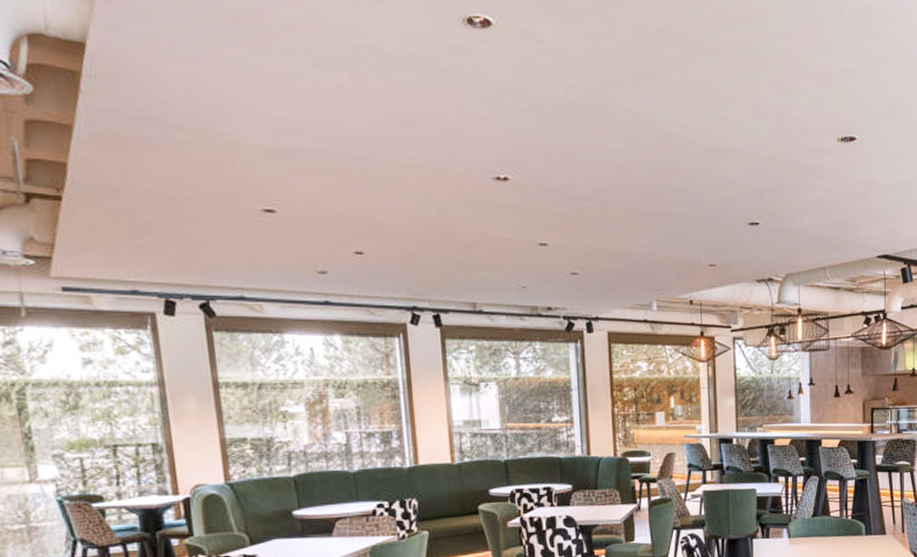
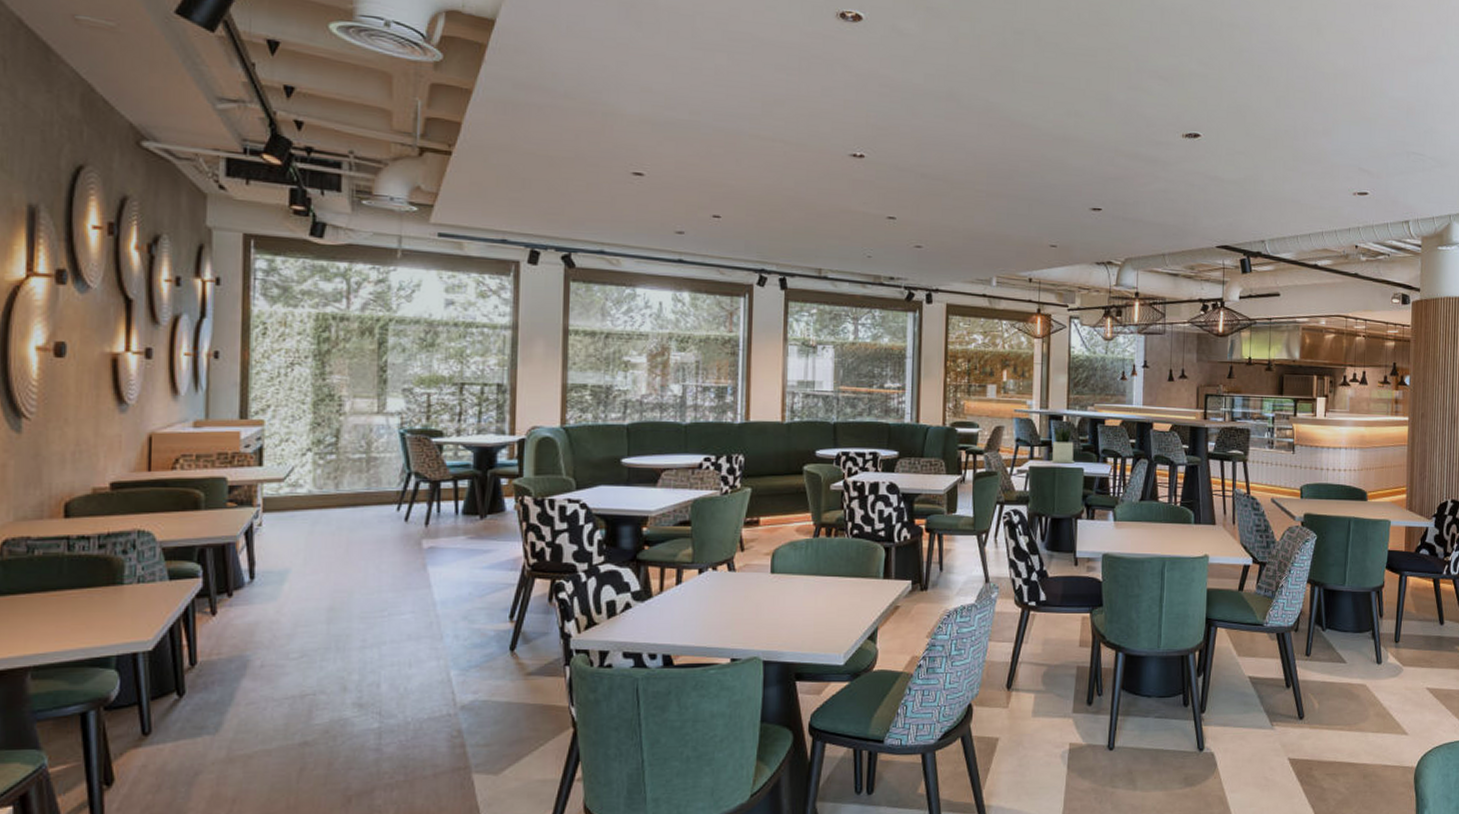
planter: none [723,449,747,487] -> present [1050,427,1075,465]

